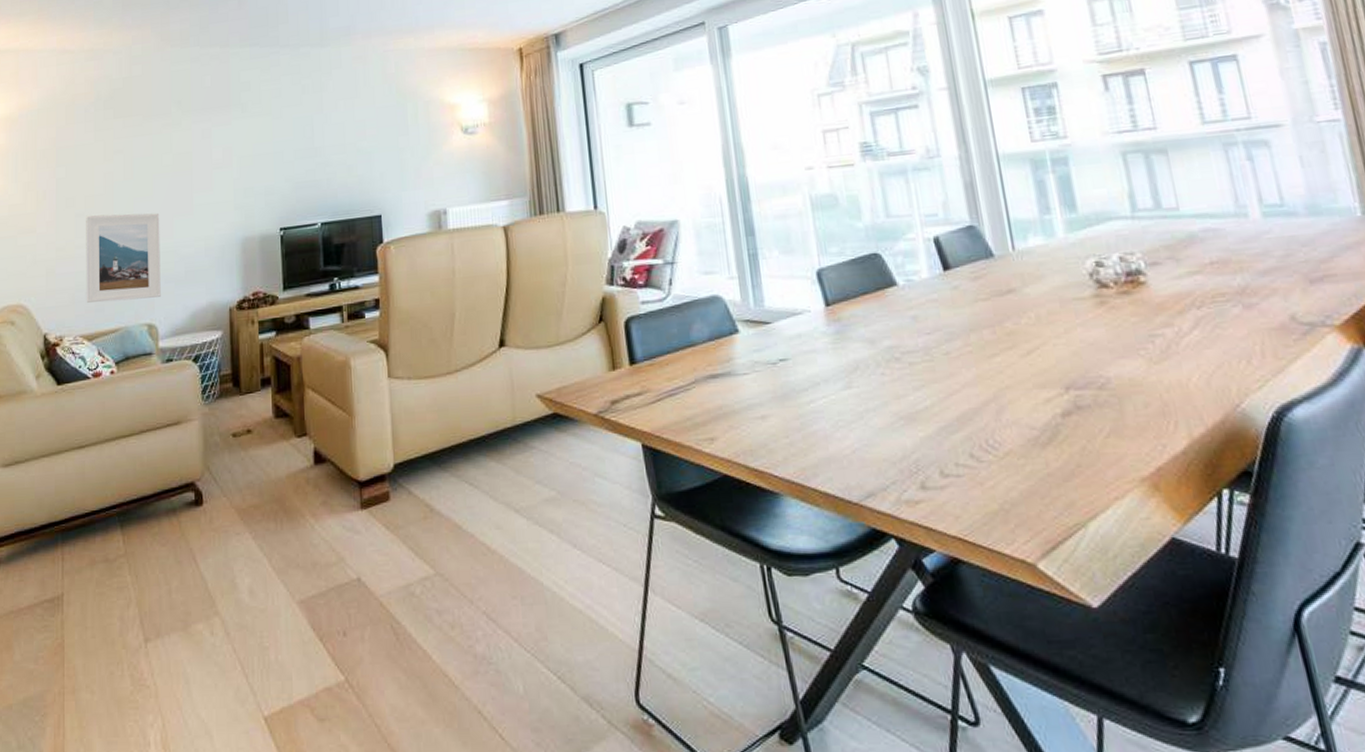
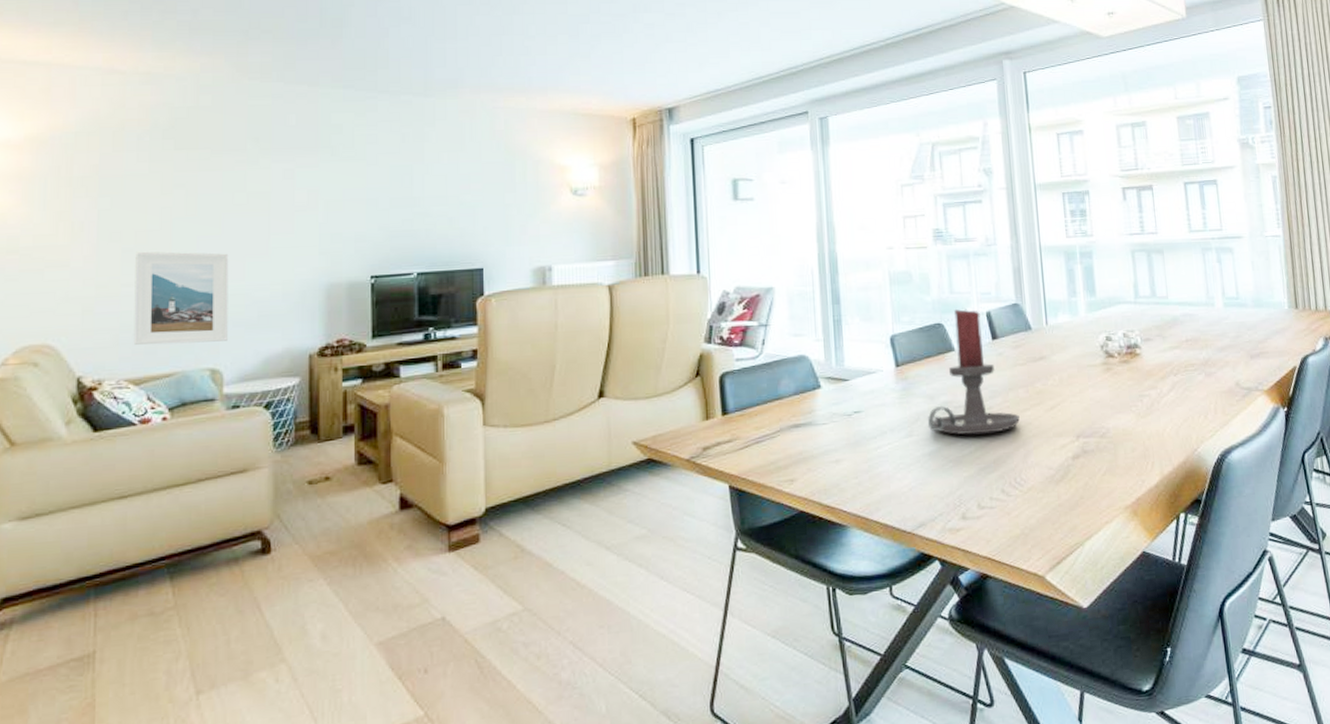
candle holder: none [868,235,987,387] -> present [927,309,1020,435]

